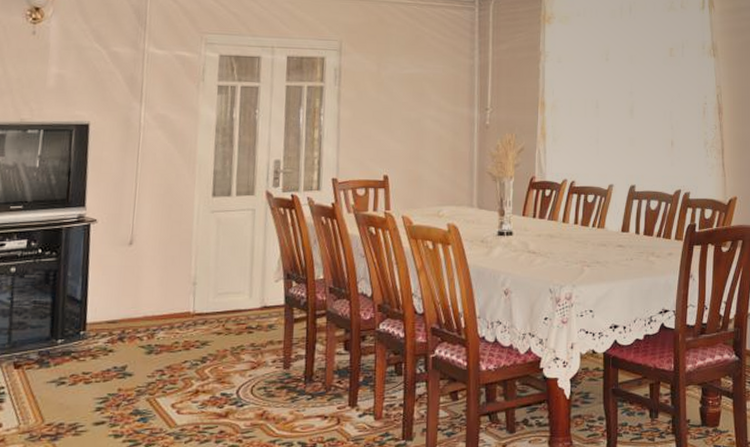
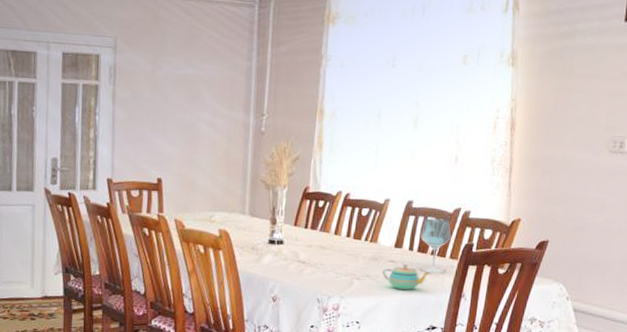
teapot: none [612,247,658,274] -> present [382,263,431,290]
wine glass: none [646,201,674,256] -> present [421,218,451,274]

